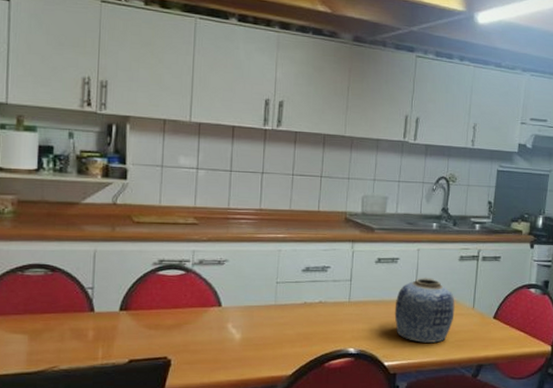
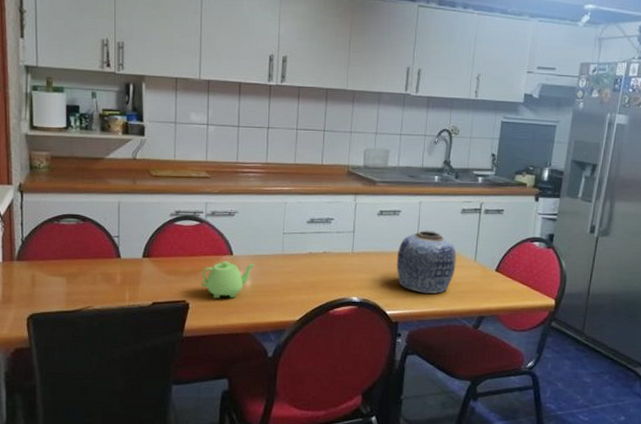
teapot: none [184,312,246,353] -> present [200,261,256,299]

